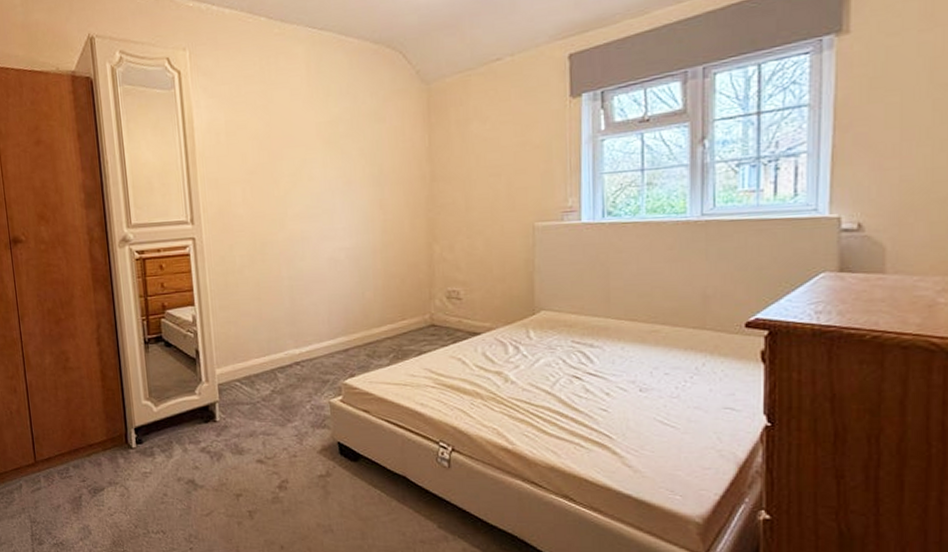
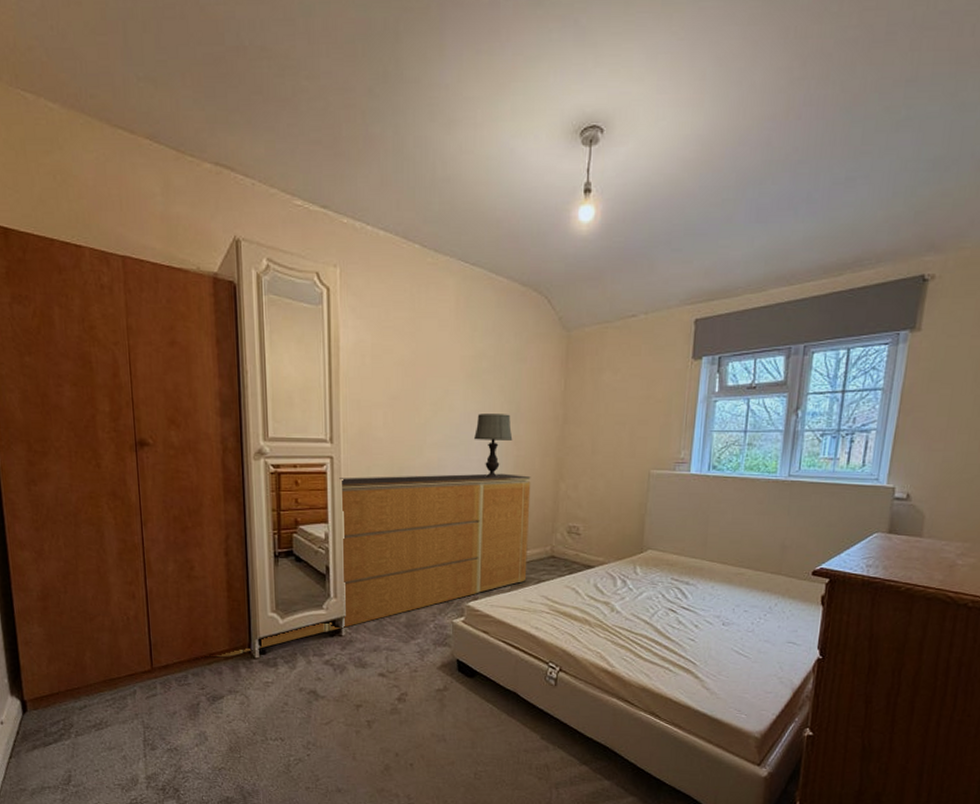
sideboard: none [95,239,406,449] -> present [217,473,531,658]
table lamp: none [337,177,378,247] -> present [474,414,513,479]

